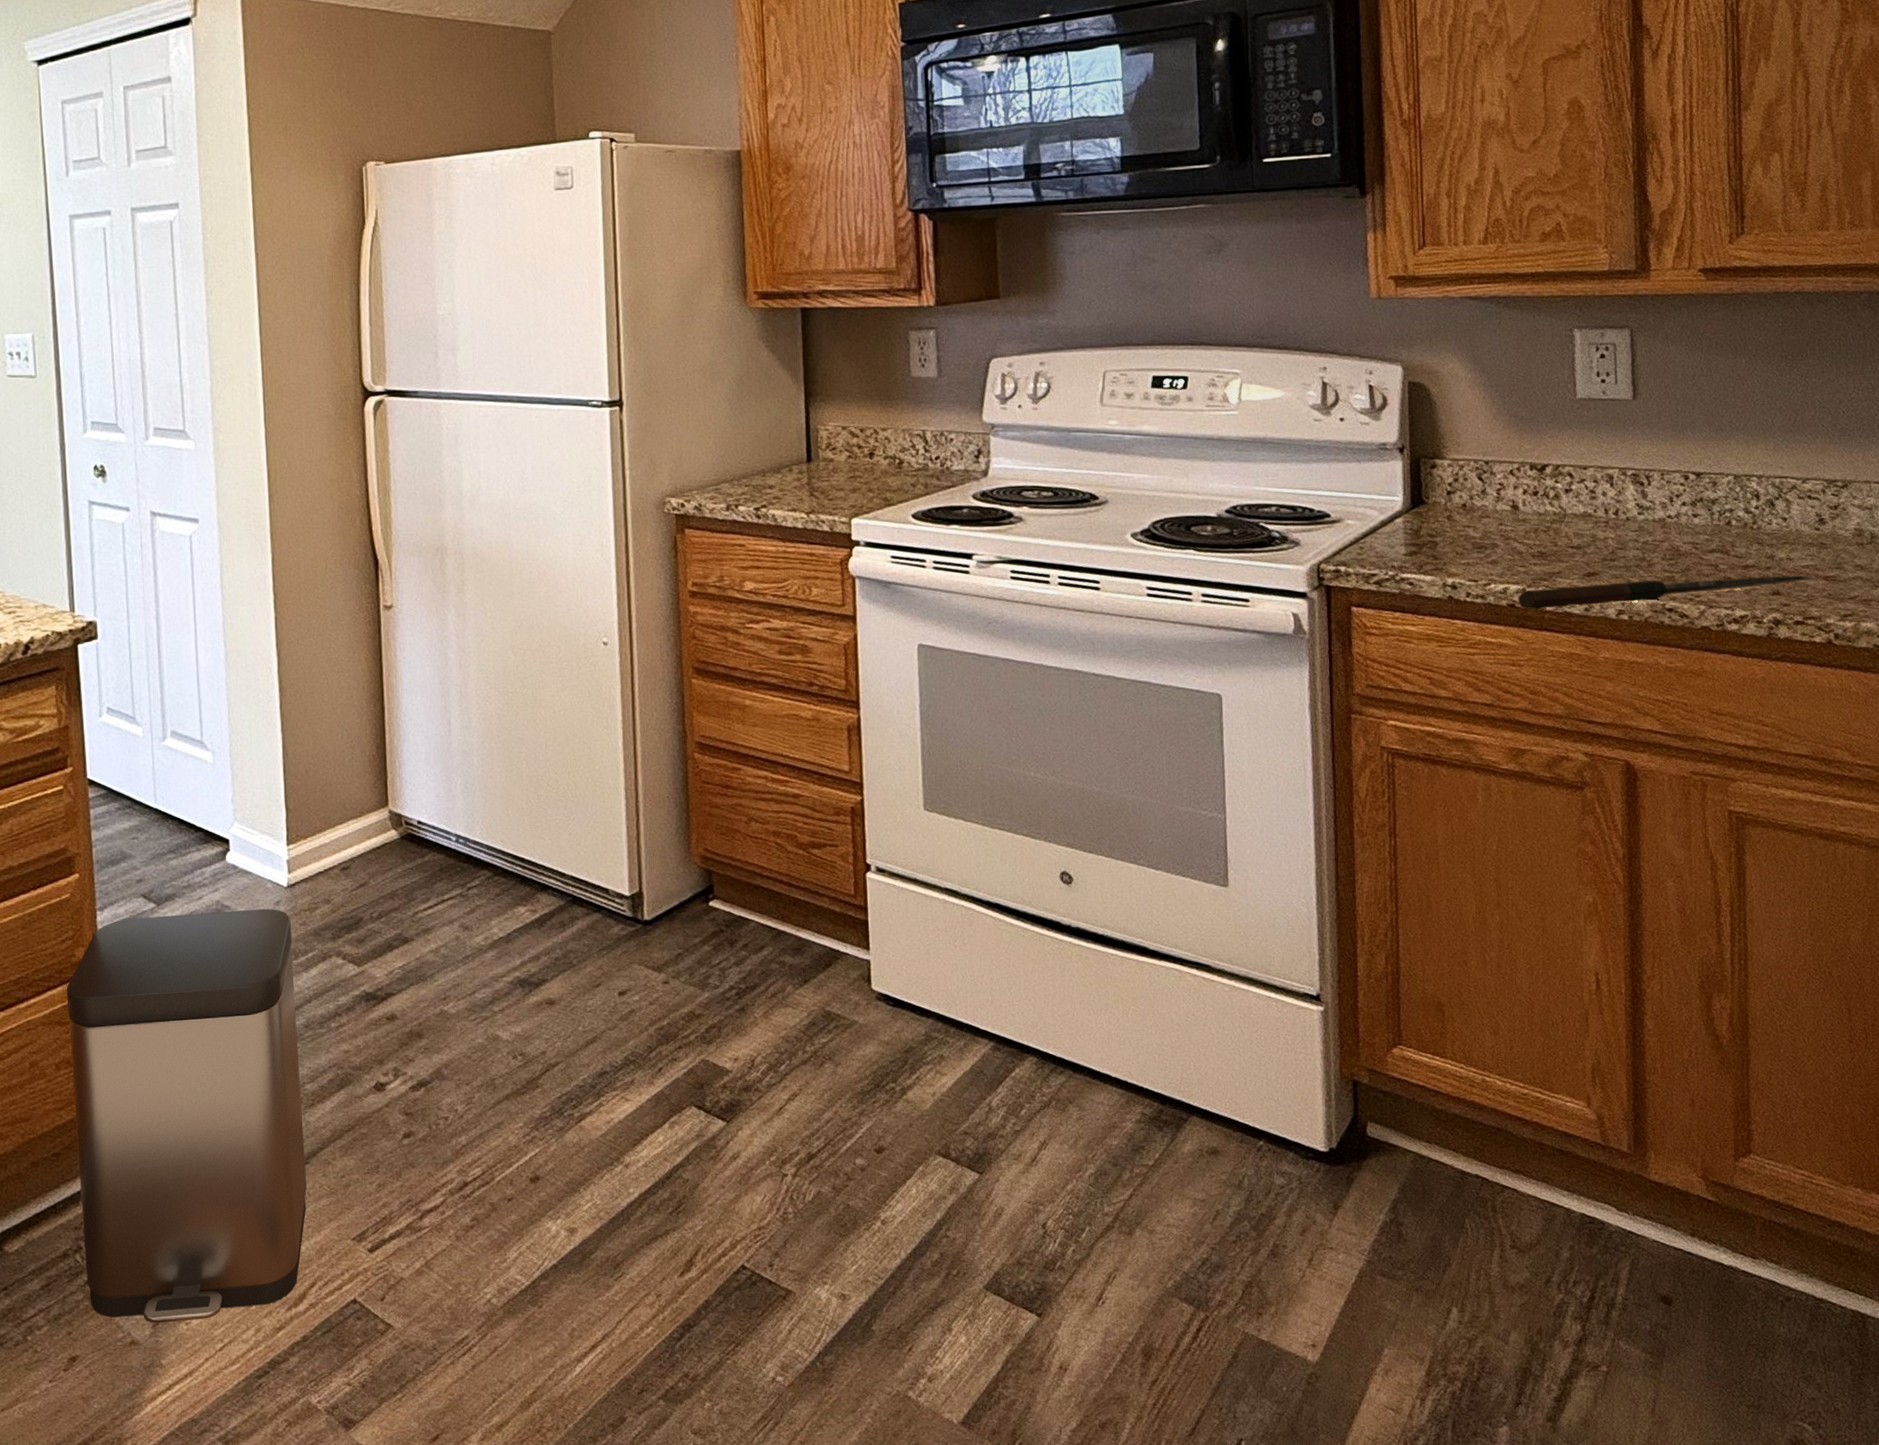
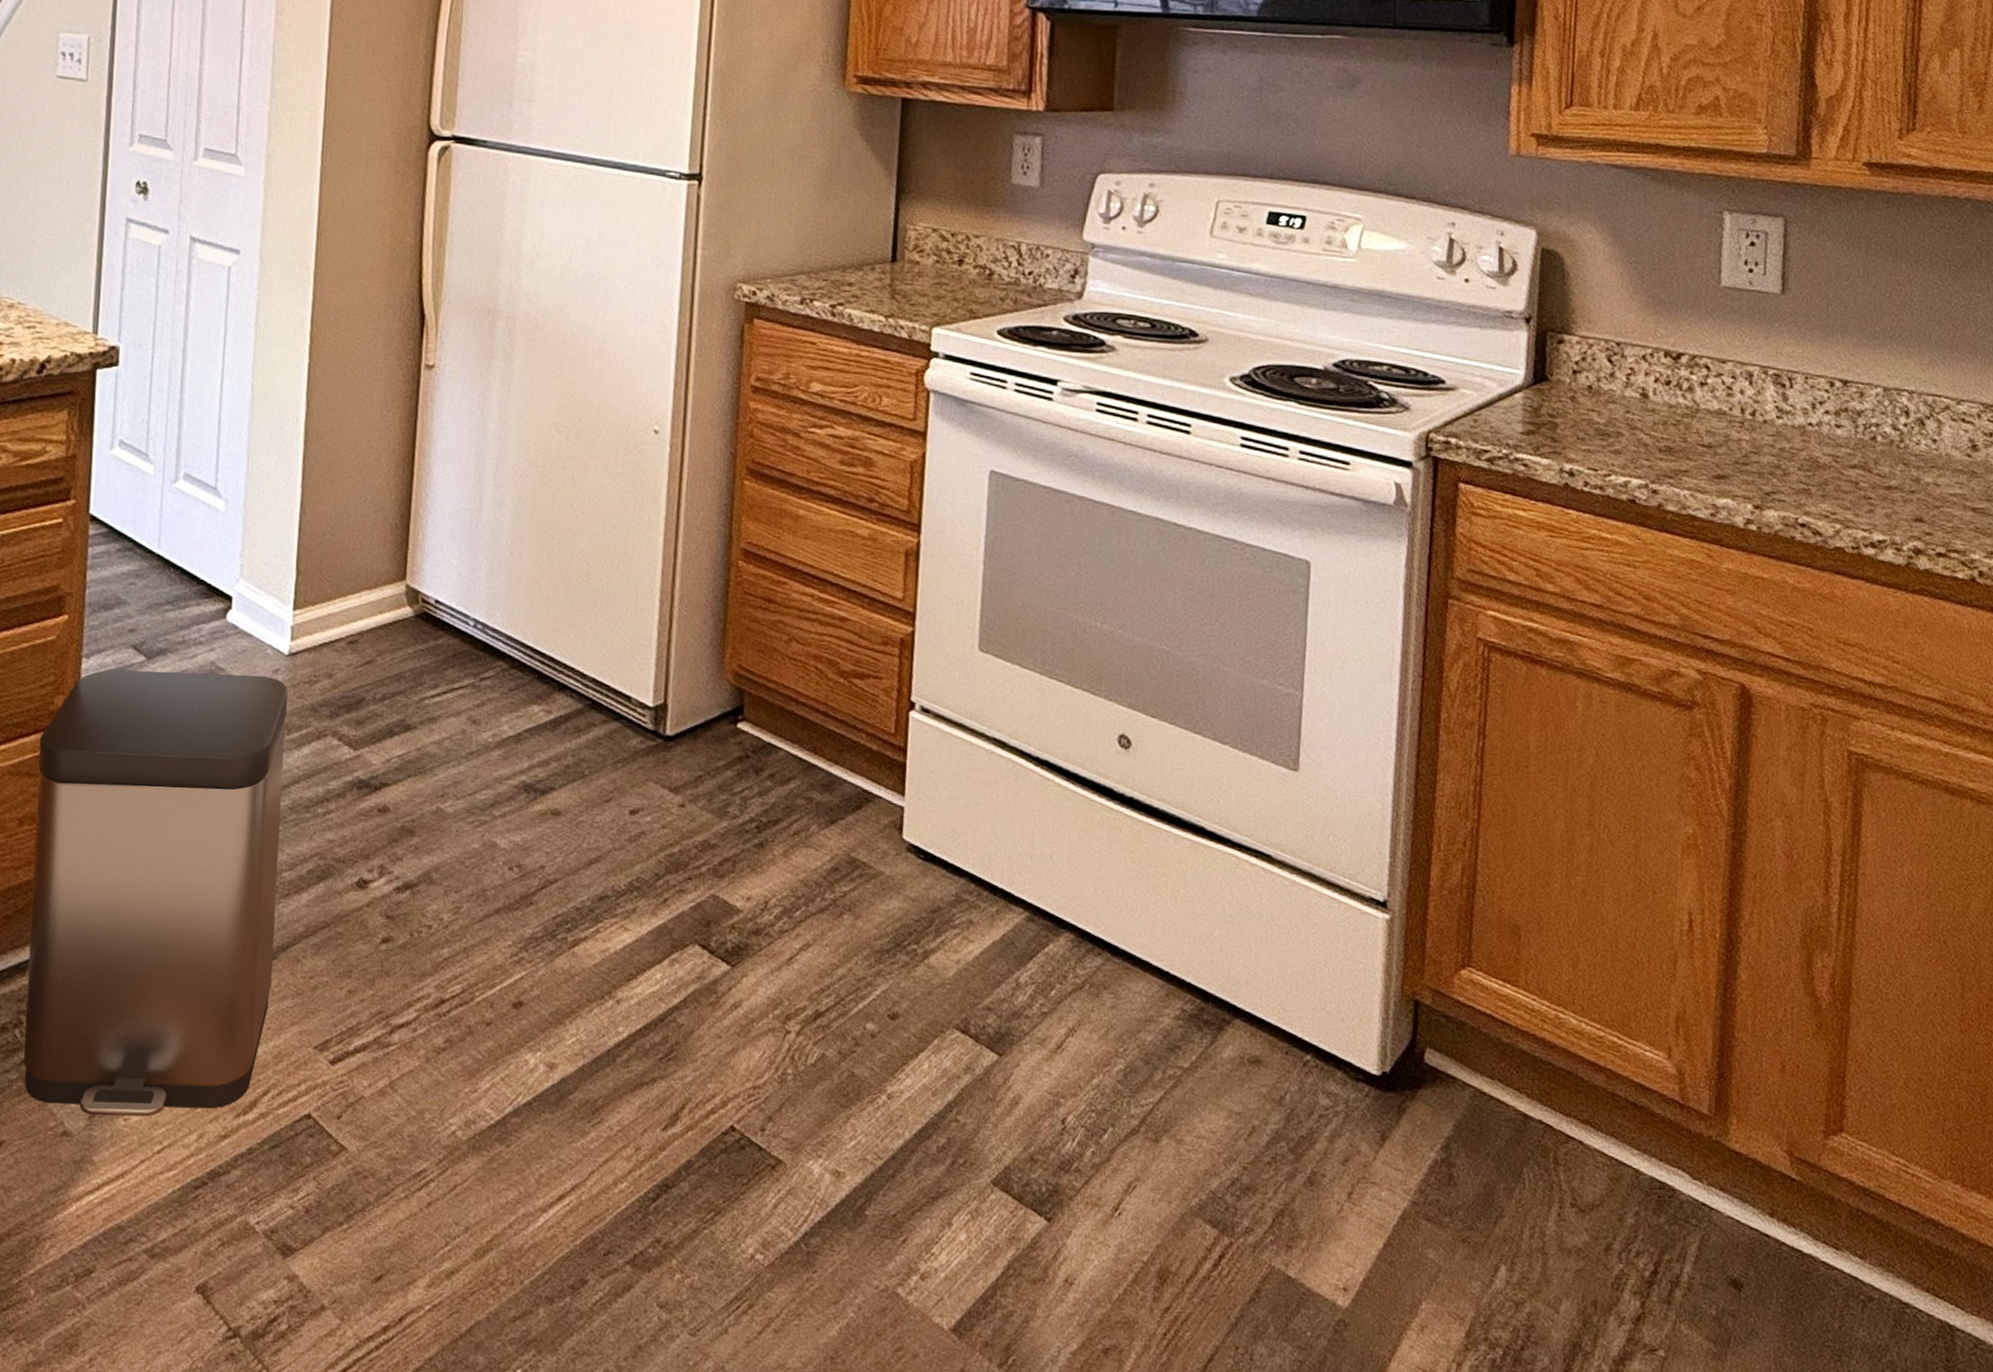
kitchen knife: present [1518,575,1816,610] -> none [1639,486,1964,512]

